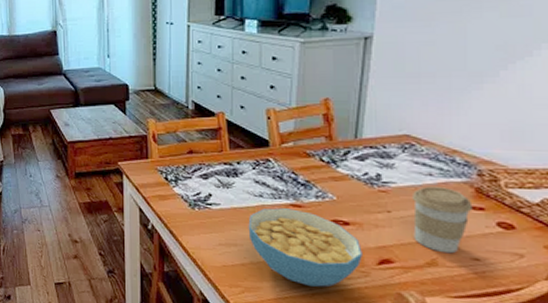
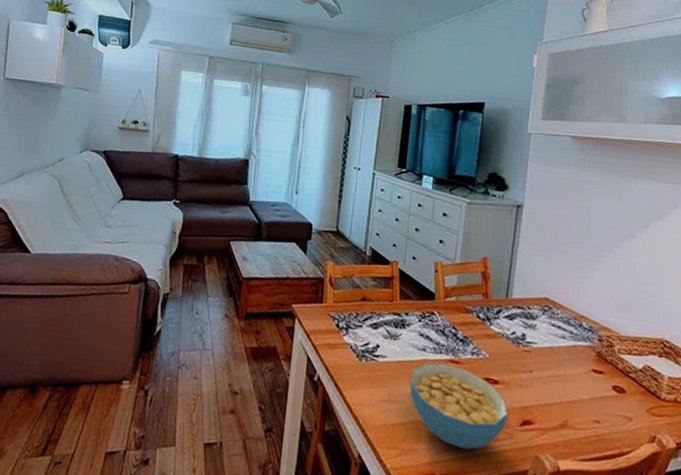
coffee cup: present [413,186,473,254] -> none [550,348,595,416]

